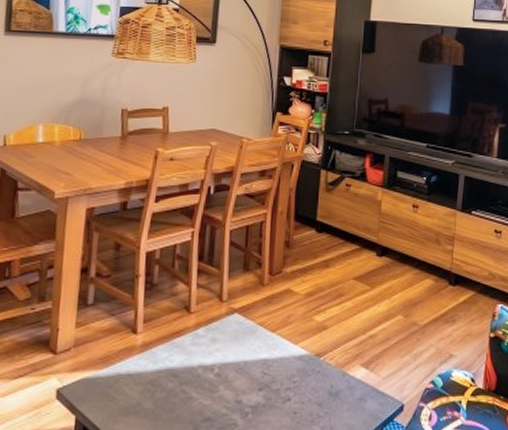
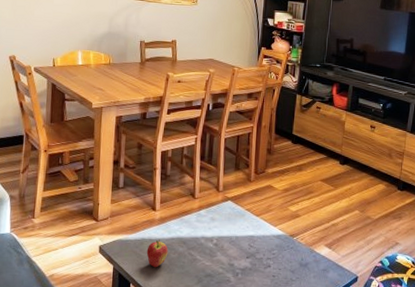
fruit: none [122,374,153,415] -> present [146,239,168,268]

